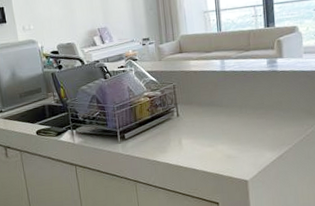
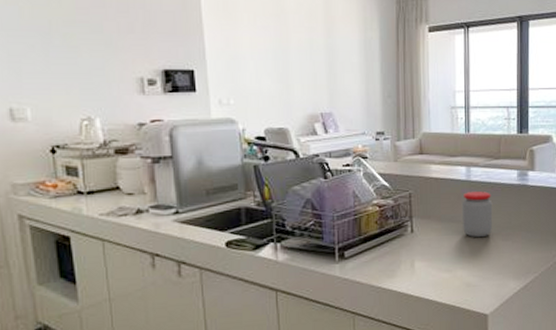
jar: none [219,79,248,118] -> present [462,191,493,238]

